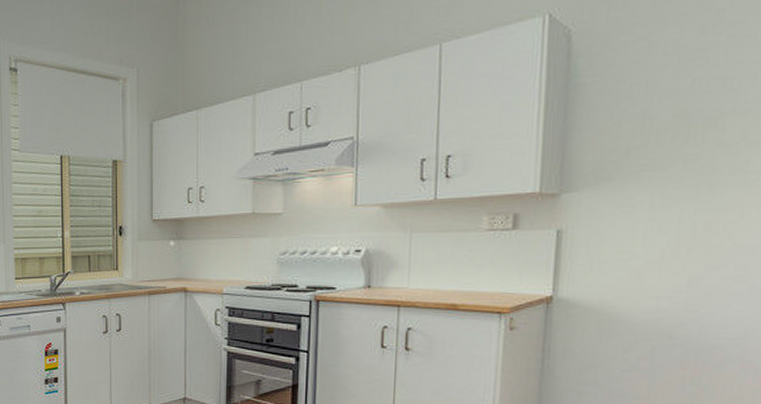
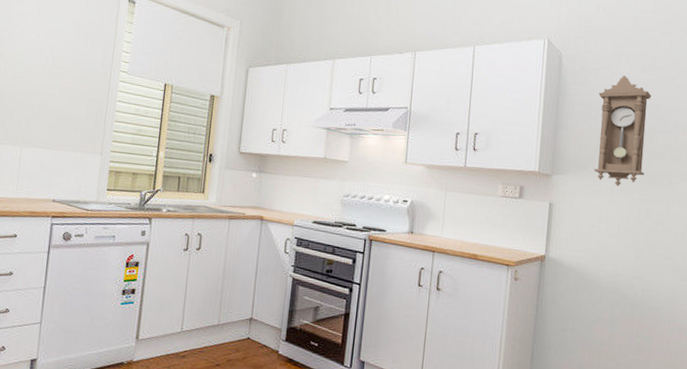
pendulum clock: none [622,44,716,197] -> present [593,76,652,187]

